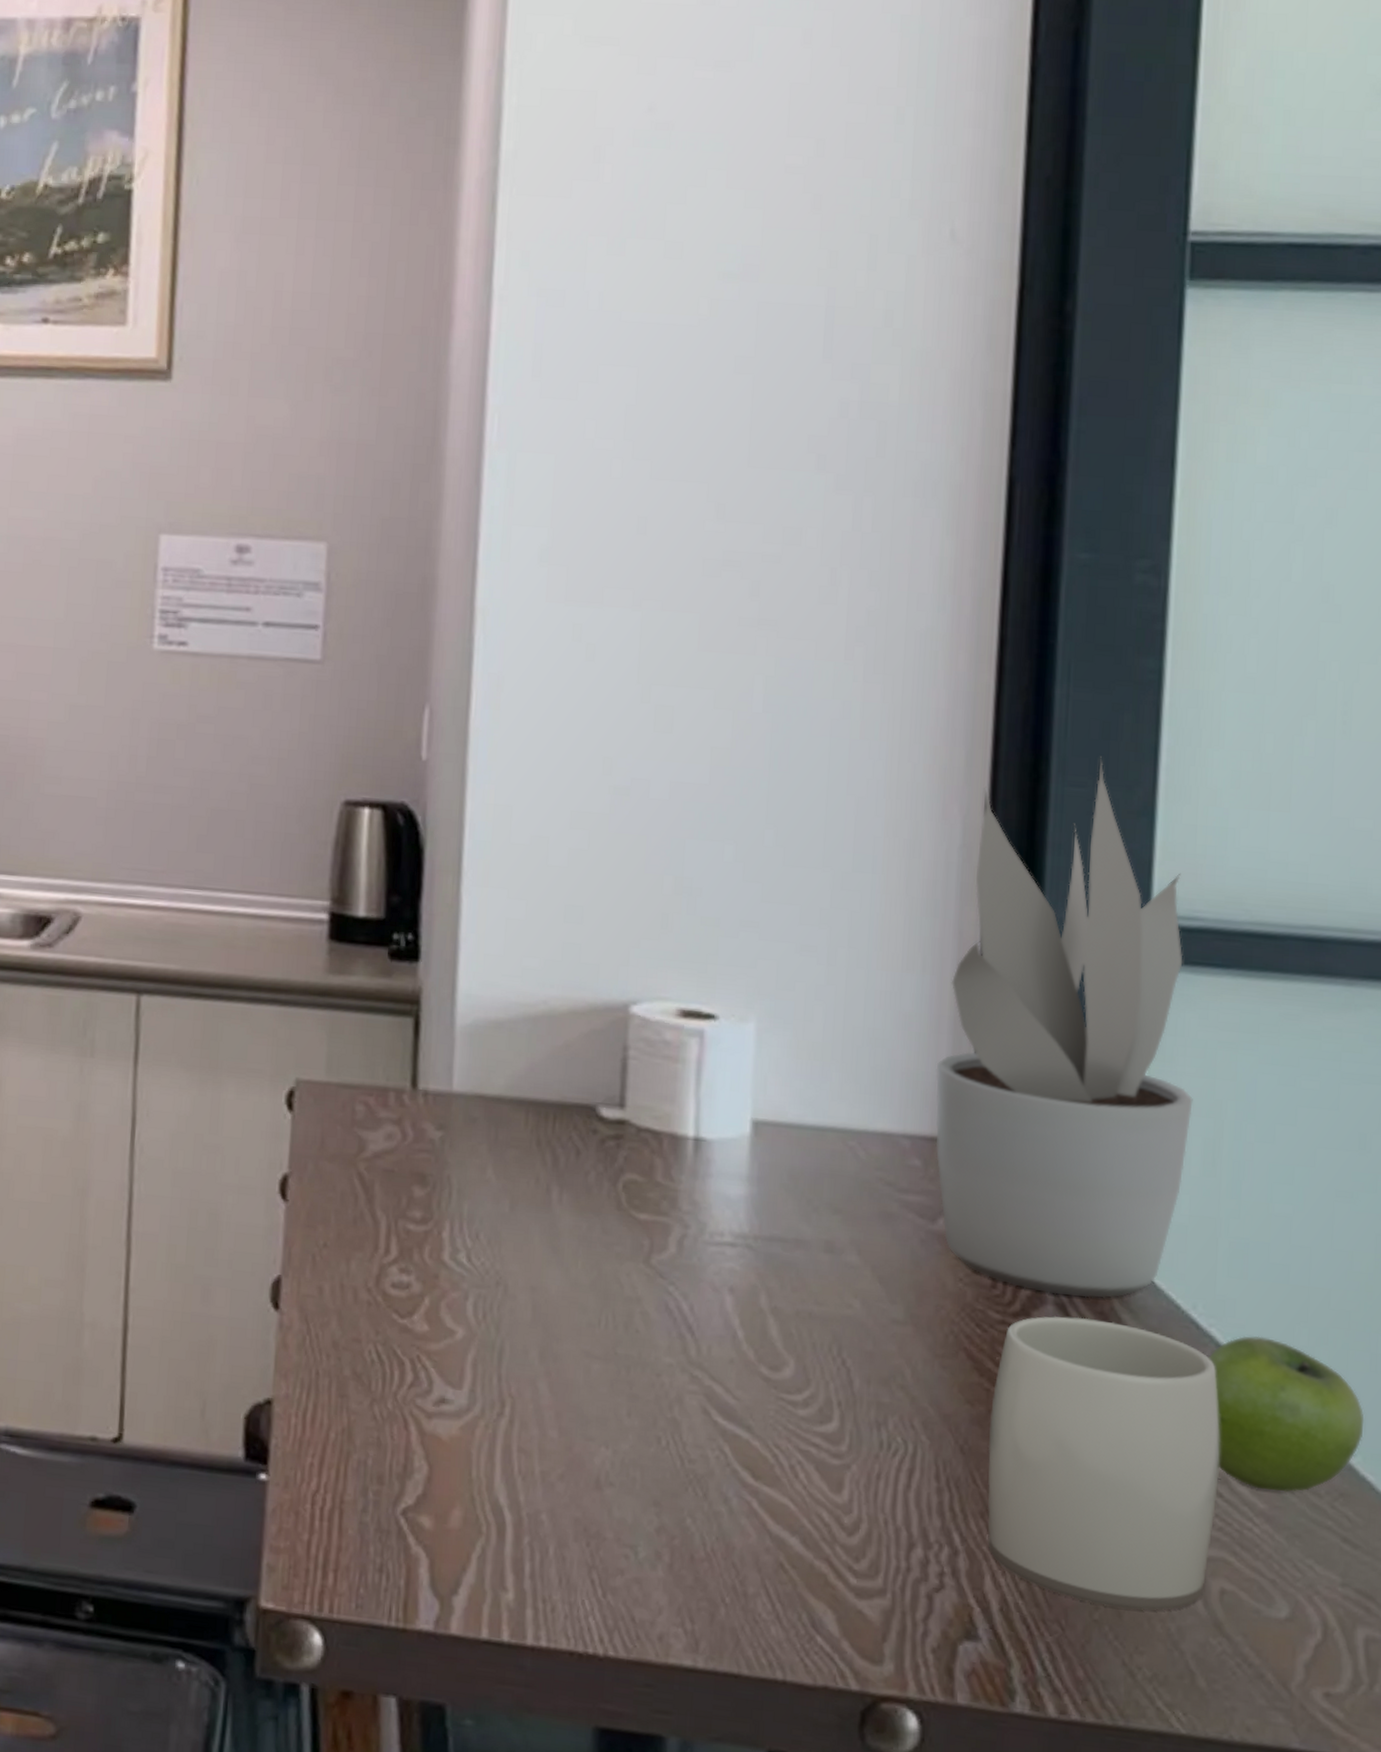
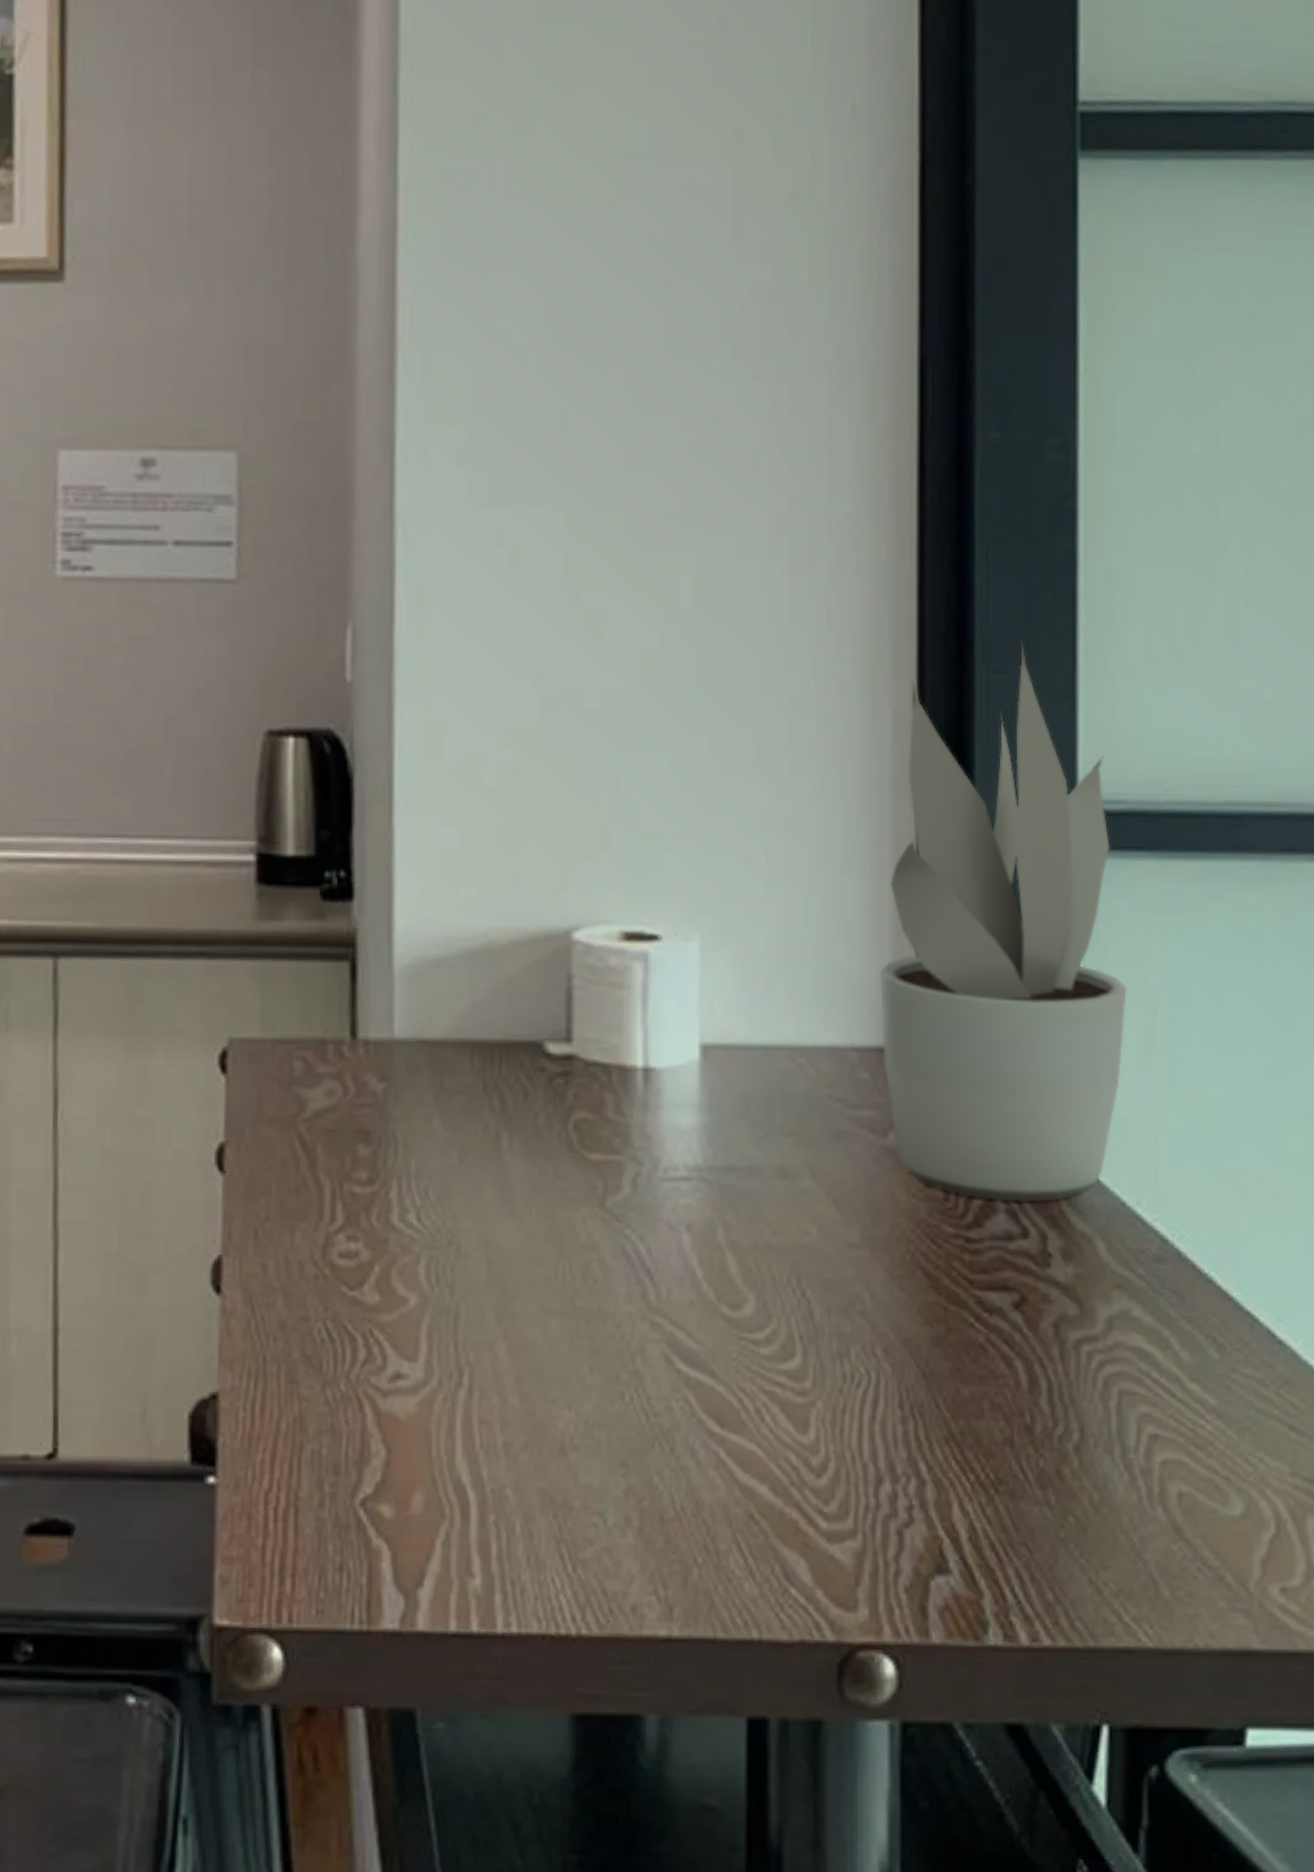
mug: present [987,1316,1221,1611] -> none [949,1223,1171,1524]
fruit: present [1209,1335,1365,1493] -> none [1155,1226,1303,1385]

